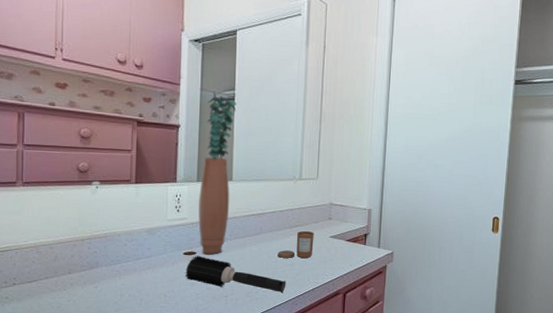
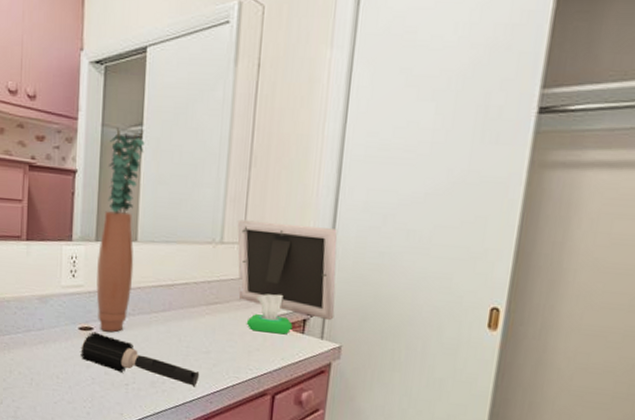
candle: present [277,231,314,259] -> none [190,310,237,346]
picture frame: none [312,161,388,234] -> present [237,219,337,321]
wet wipes pack: none [322,216,357,247] -> present [246,293,293,335]

